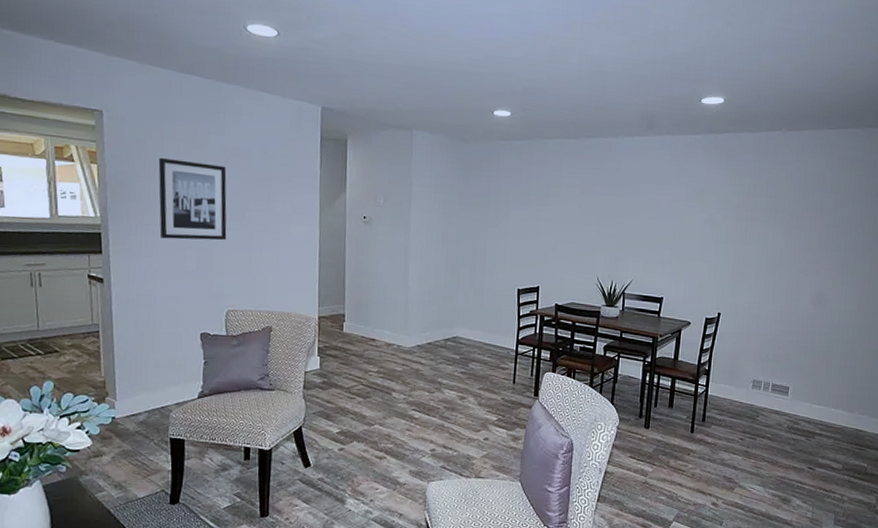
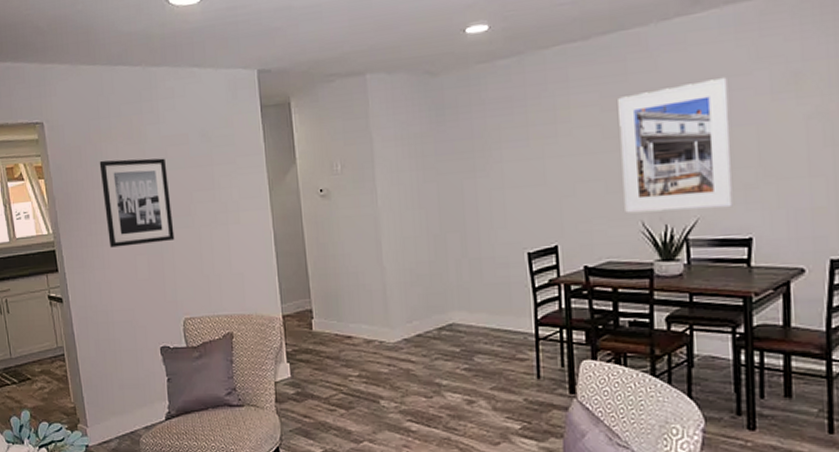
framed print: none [587,184,662,275] -> present [618,78,733,214]

